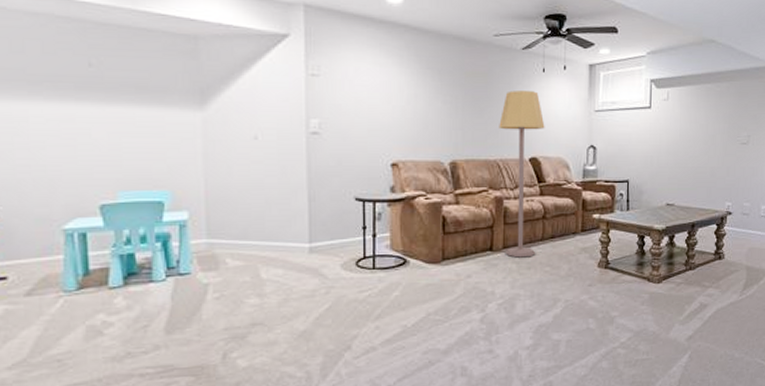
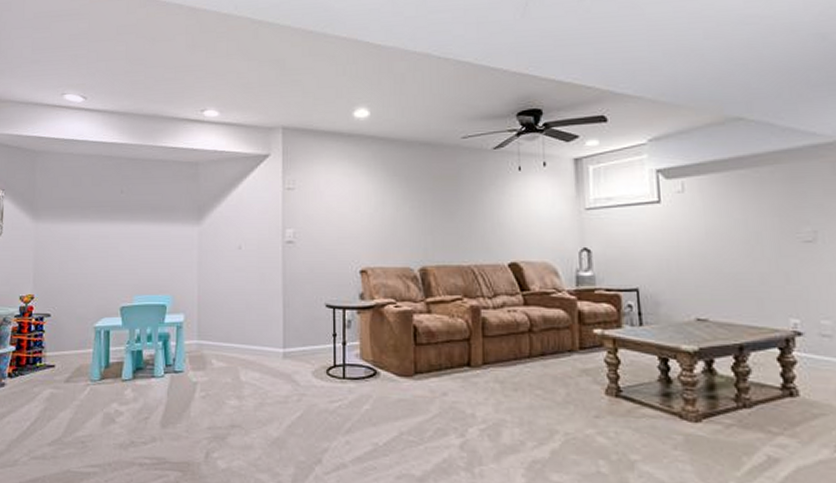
lamp: present [499,90,545,258] -> none [471,191,525,377]

